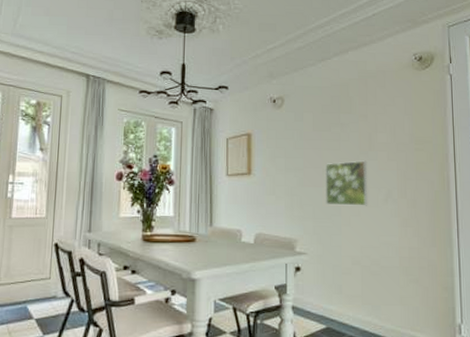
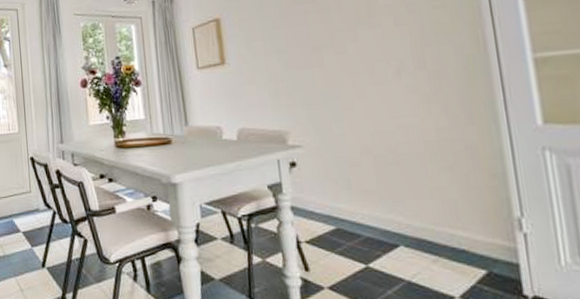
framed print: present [324,160,368,206] -> none [313,30,375,87]

